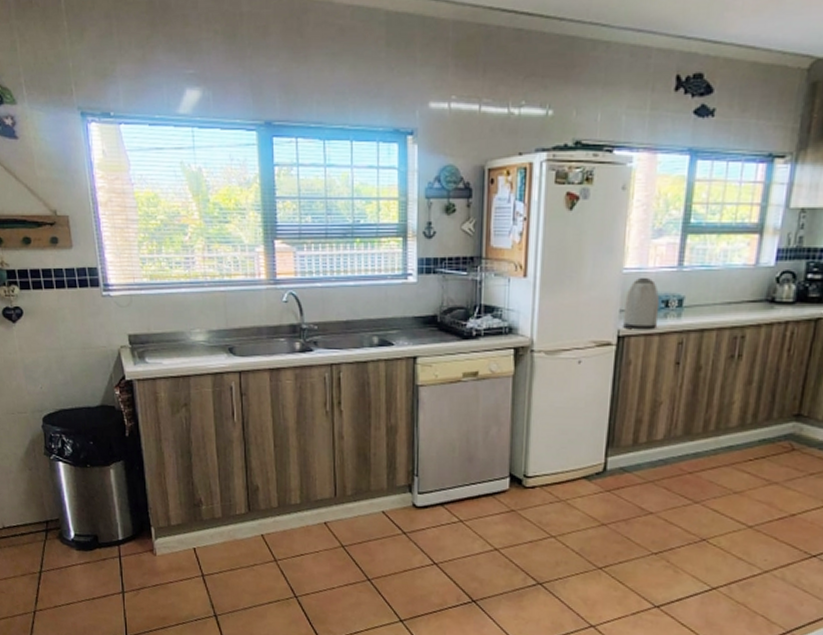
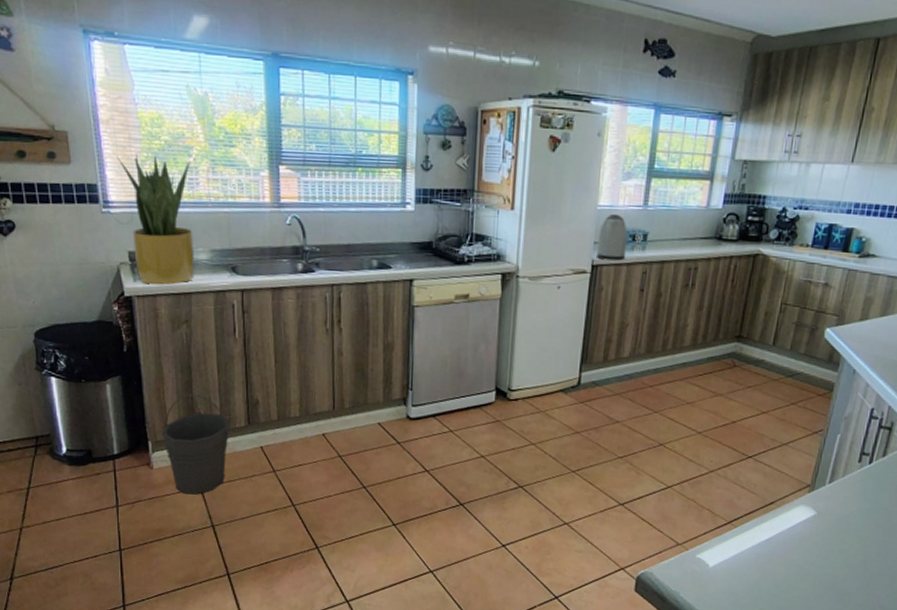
planter: none [116,234,192,369] -> present [117,152,194,286]
bucket: none [165,479,230,583] -> present [162,394,229,495]

